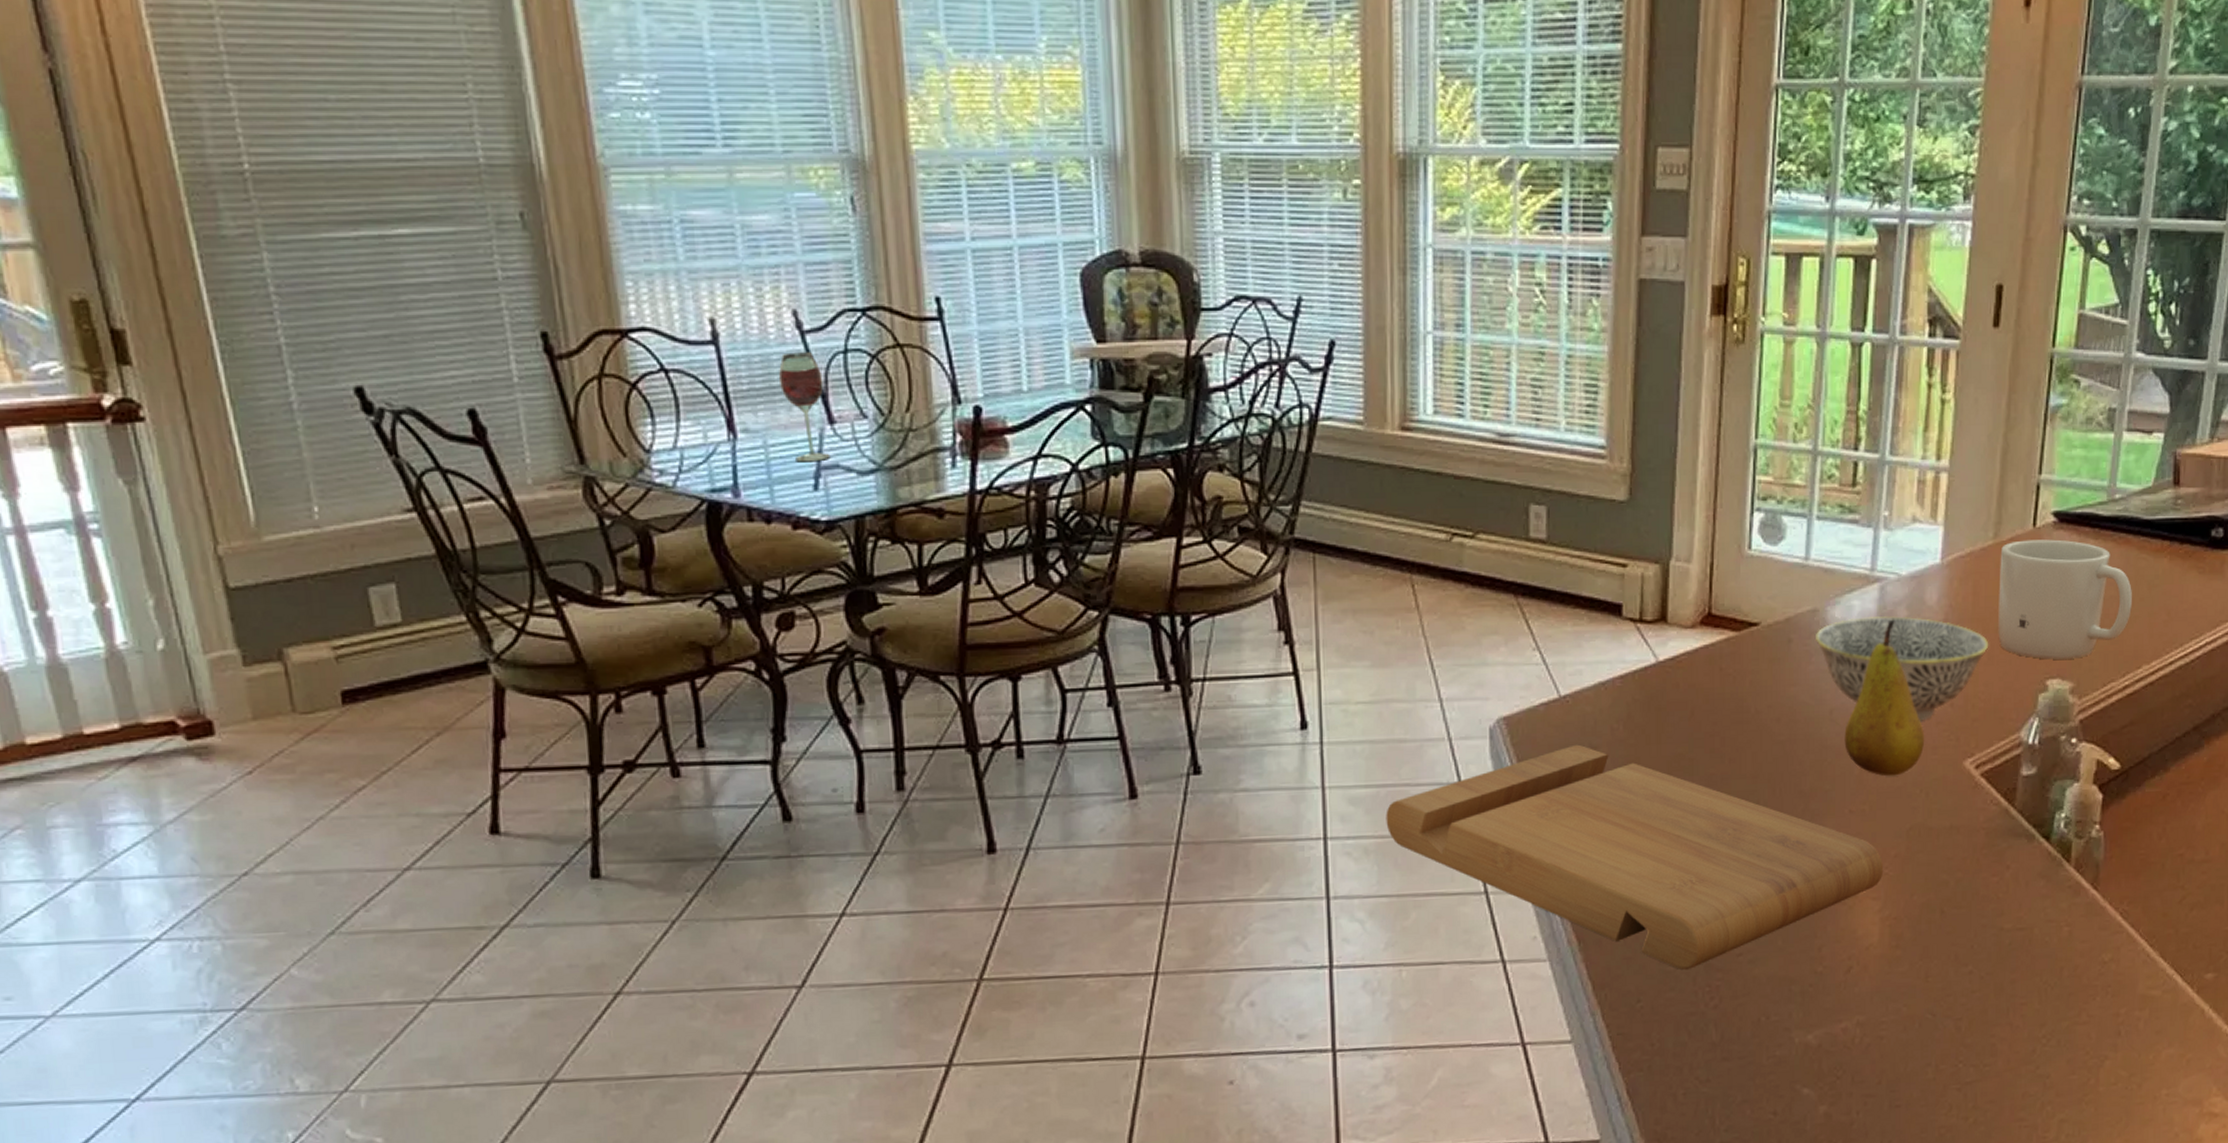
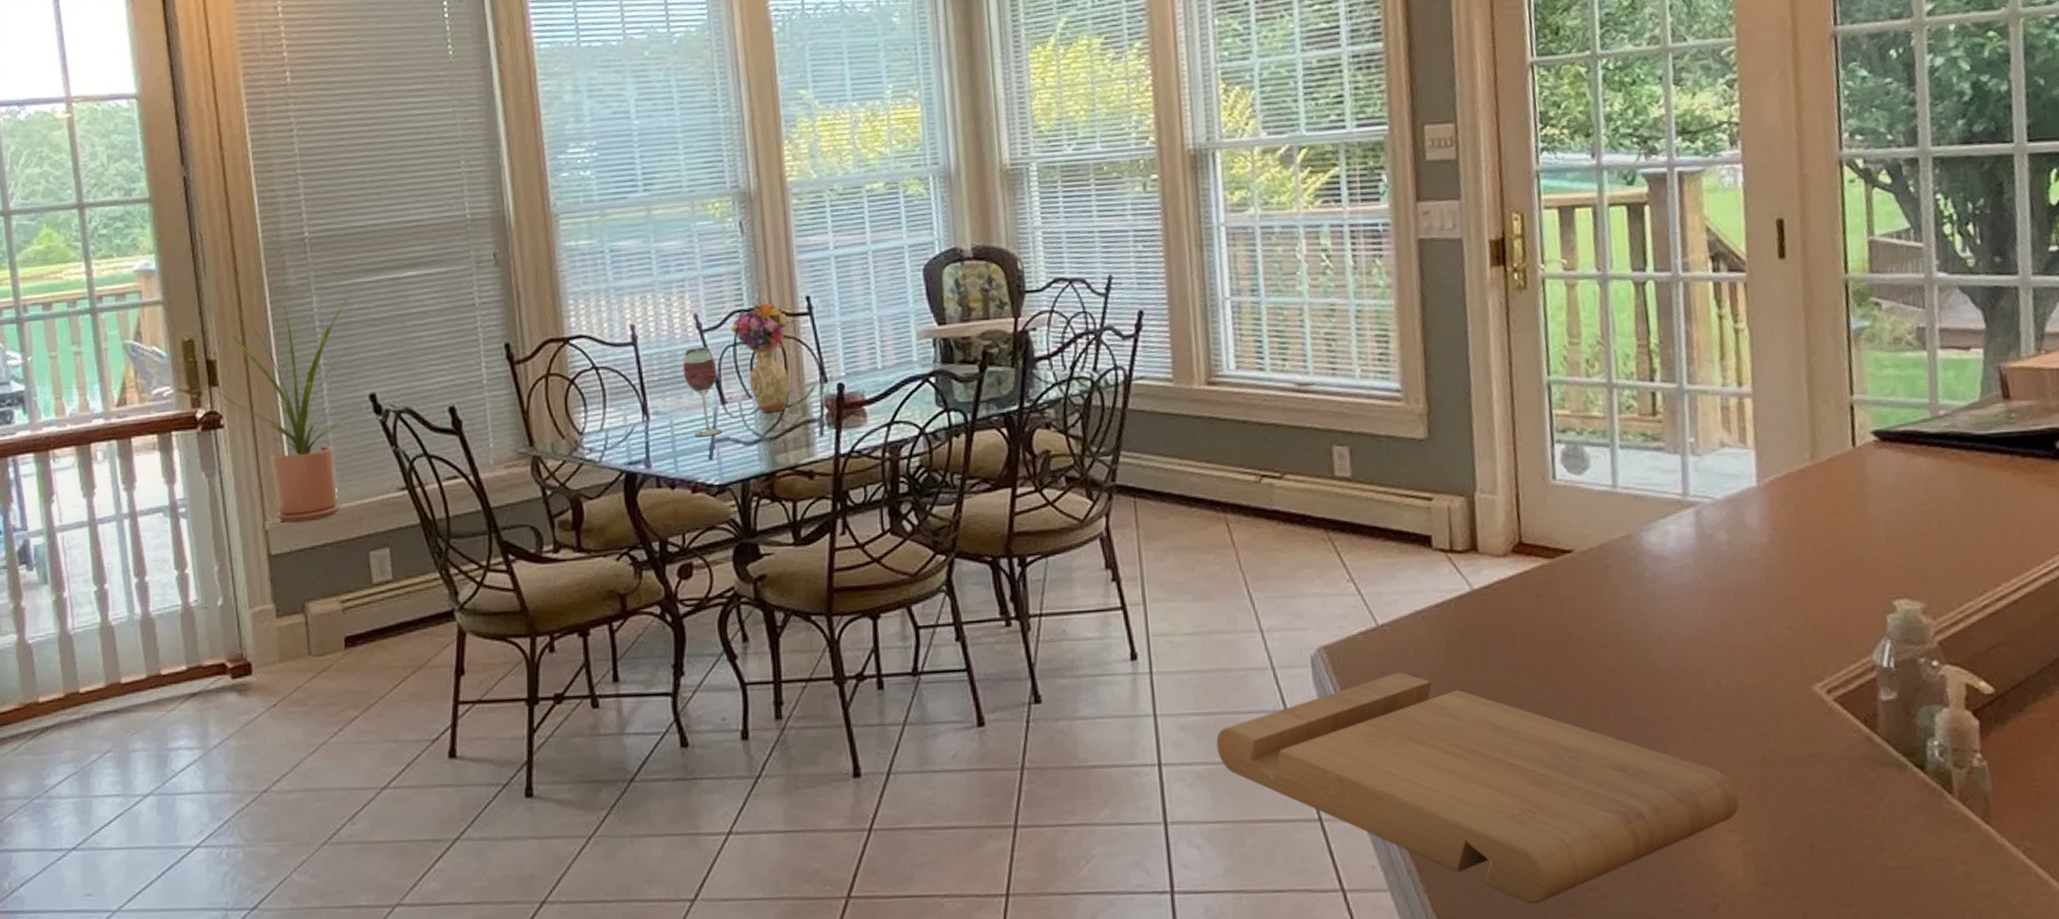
house plant: none [101,256,363,549] -> present [202,296,376,524]
flower arrangement: none [839,293,926,437] -> present [730,296,798,413]
bowl: present [1816,616,1989,721] -> none [1633,539,1823,645]
fruit: present [1844,619,1925,776] -> none [1676,542,1766,702]
mug: present [1997,539,2133,660] -> none [1820,458,1979,580]

